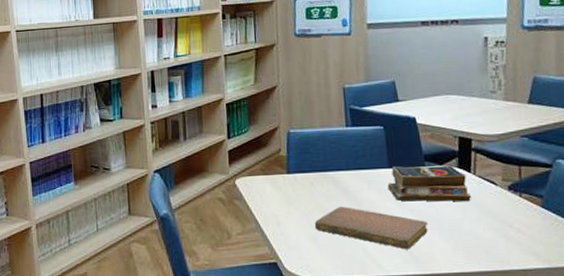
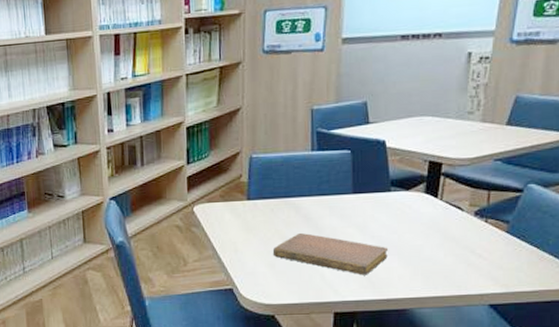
book: present [387,165,472,202] -> none [350,190,436,228]

